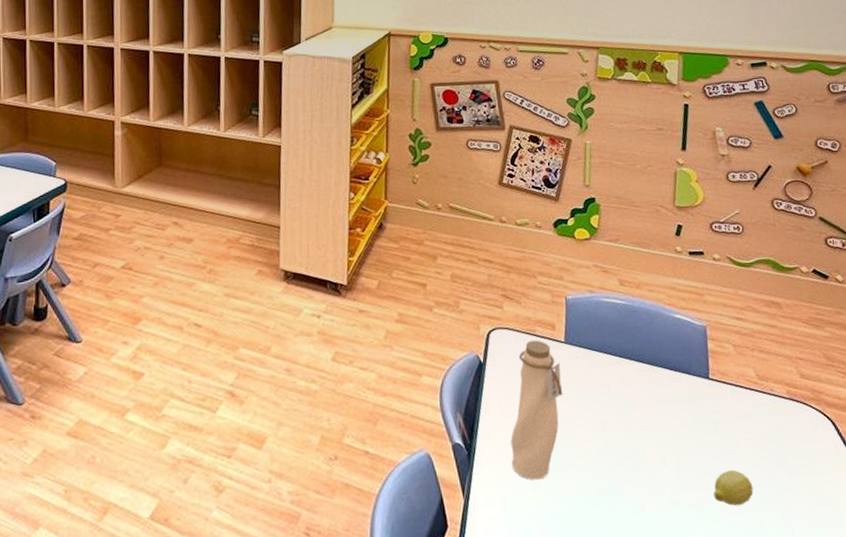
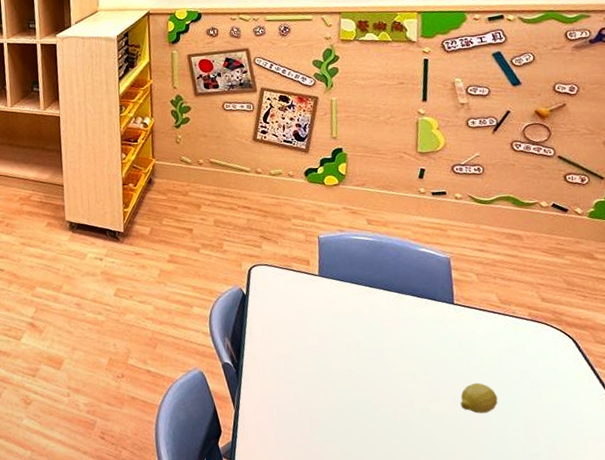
water bottle: present [510,340,563,480] -> none [273,274,319,393]

